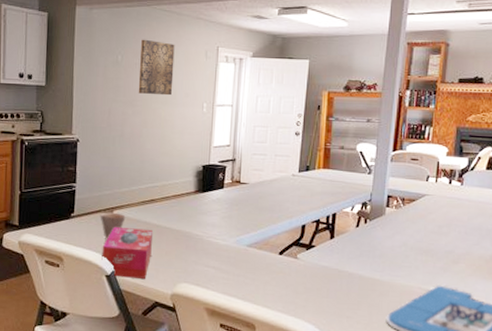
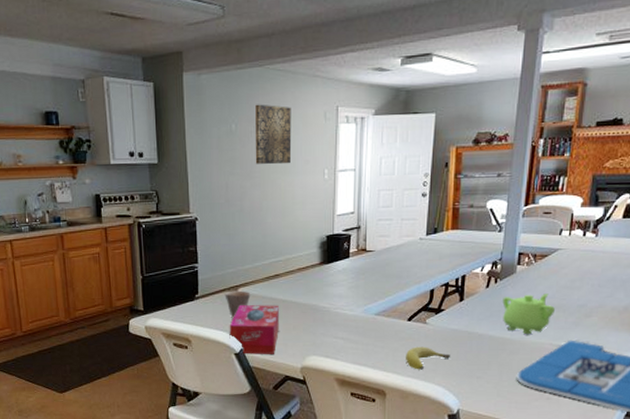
fruit: none [276,281,320,305] -> present [406,346,450,370]
teapot: none [372,236,423,277] -> present [502,294,555,335]

